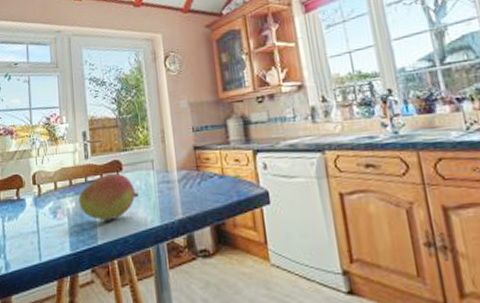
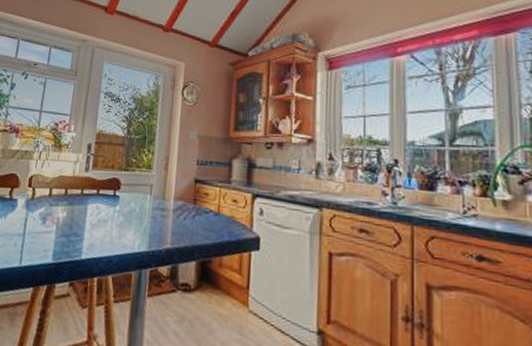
fruit: present [78,173,139,221] -> none [70,190,132,237]

